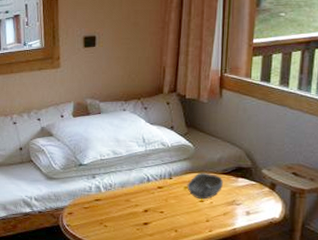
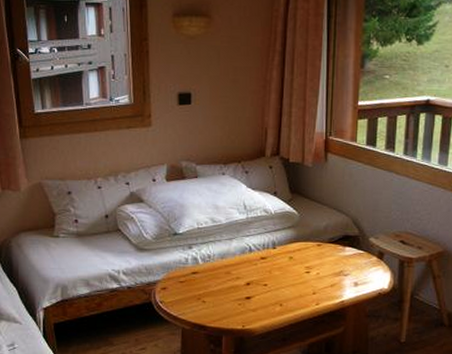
bowl: present [187,172,223,200] -> none [292,241,330,270]

